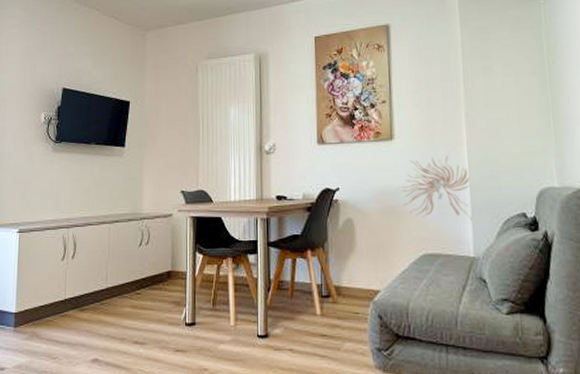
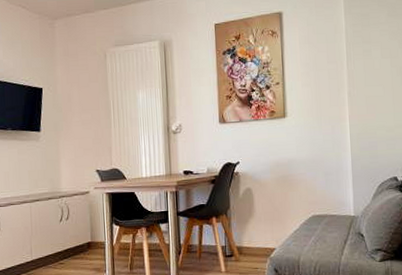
wall sculpture: present [401,155,472,221] -> none [293,130,353,186]

